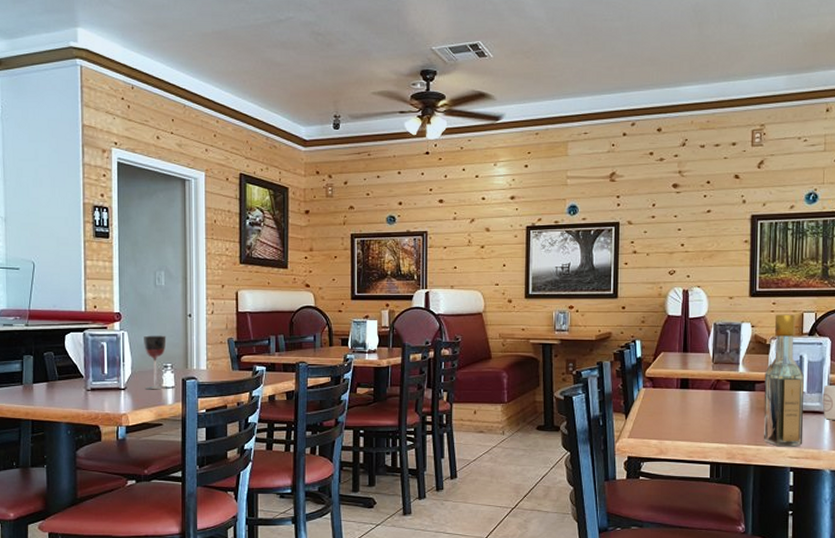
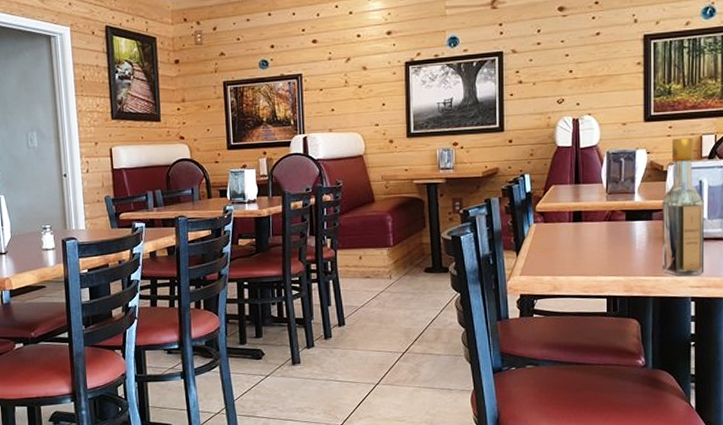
wineglass: present [144,335,167,390] -> none [20,197,46,253]

